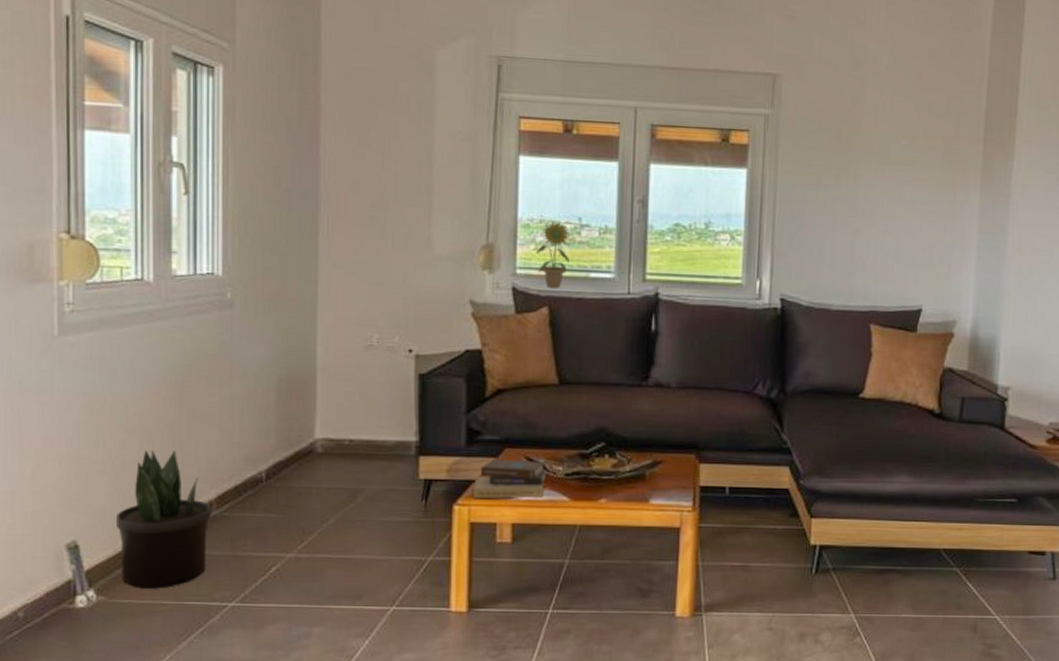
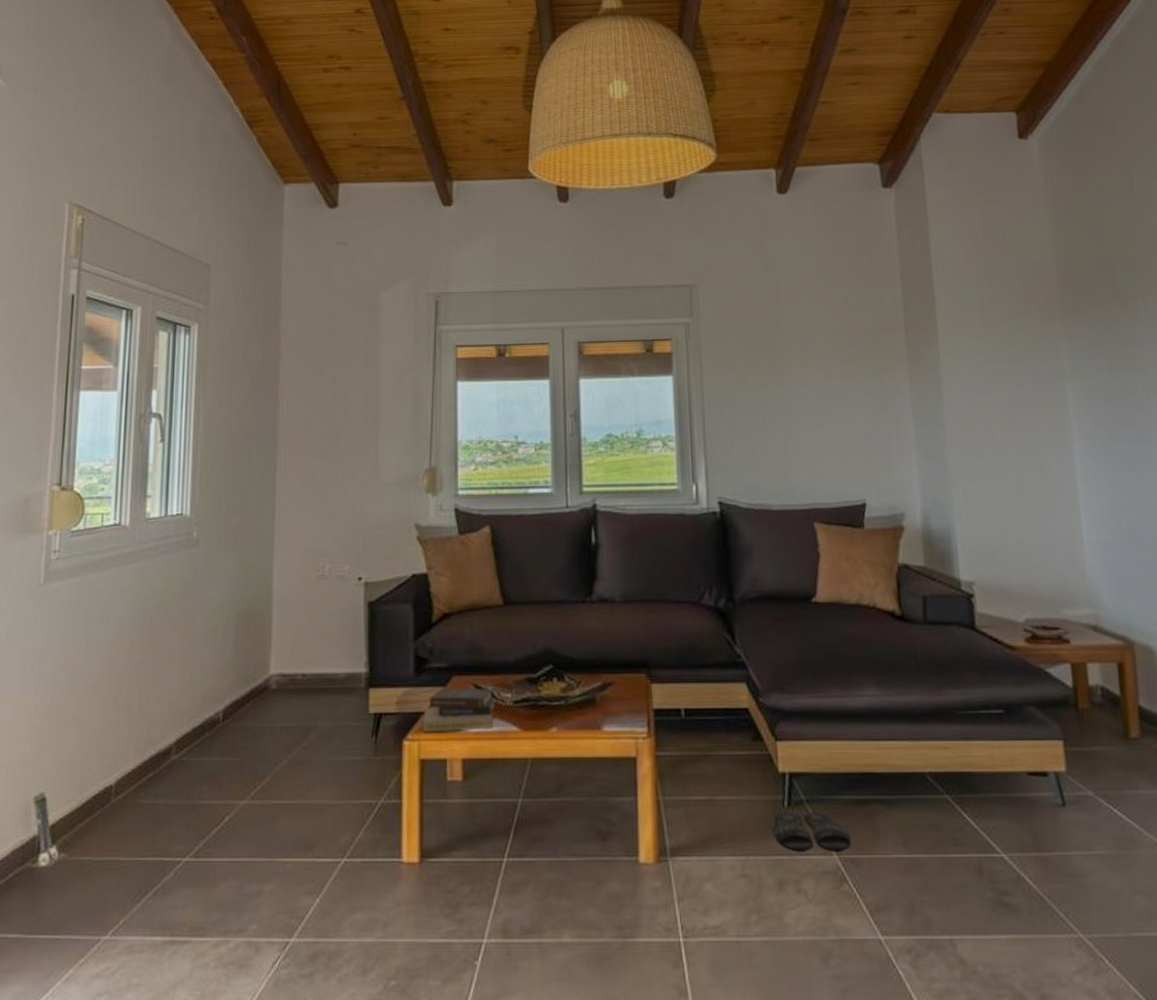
planter: present [115,450,212,589] -> none [81,694,171,844]
sunflower: present [537,222,570,289] -> none [477,441,508,508]
slippers: none [798,577,868,611] -> present [771,811,852,851]

